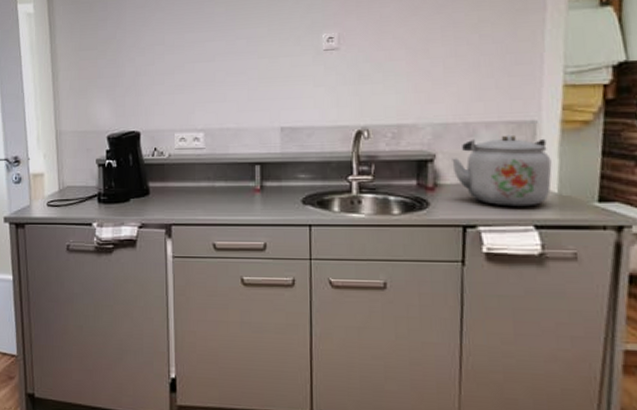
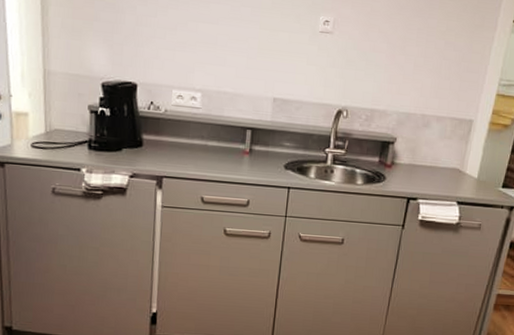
kettle: present [452,134,552,207] -> none [407,128,478,187]

